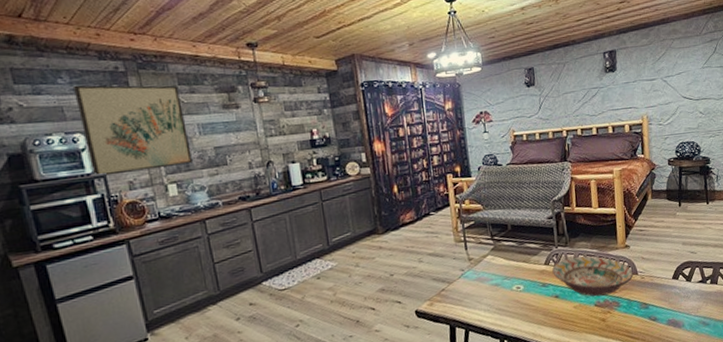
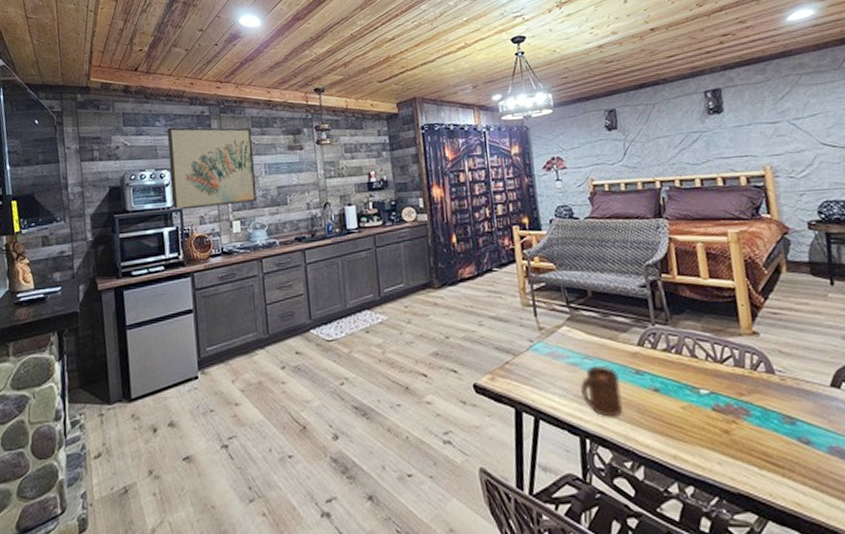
cup: none [501,283,532,322] -> present [580,365,623,417]
decorative bowl: present [552,256,634,297] -> none [648,339,768,397]

